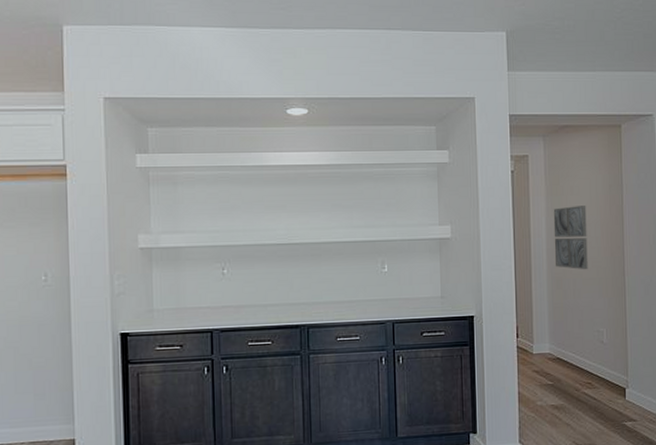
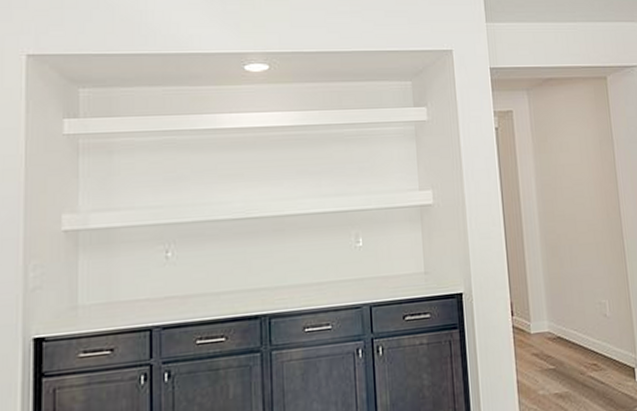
wall art: present [553,206,588,270] -> none [542,163,584,235]

